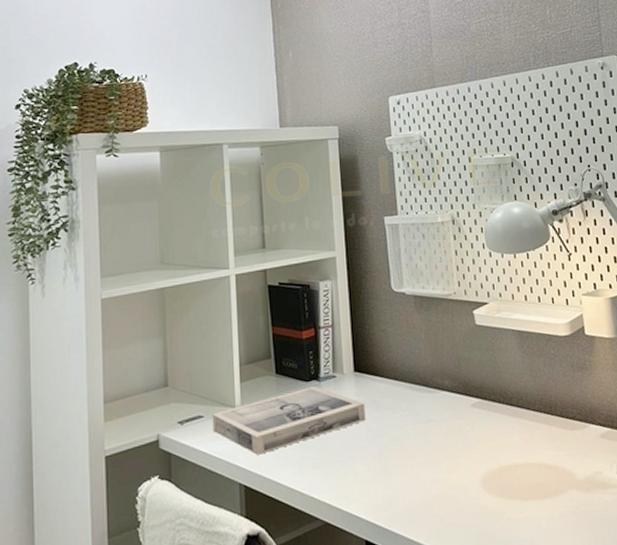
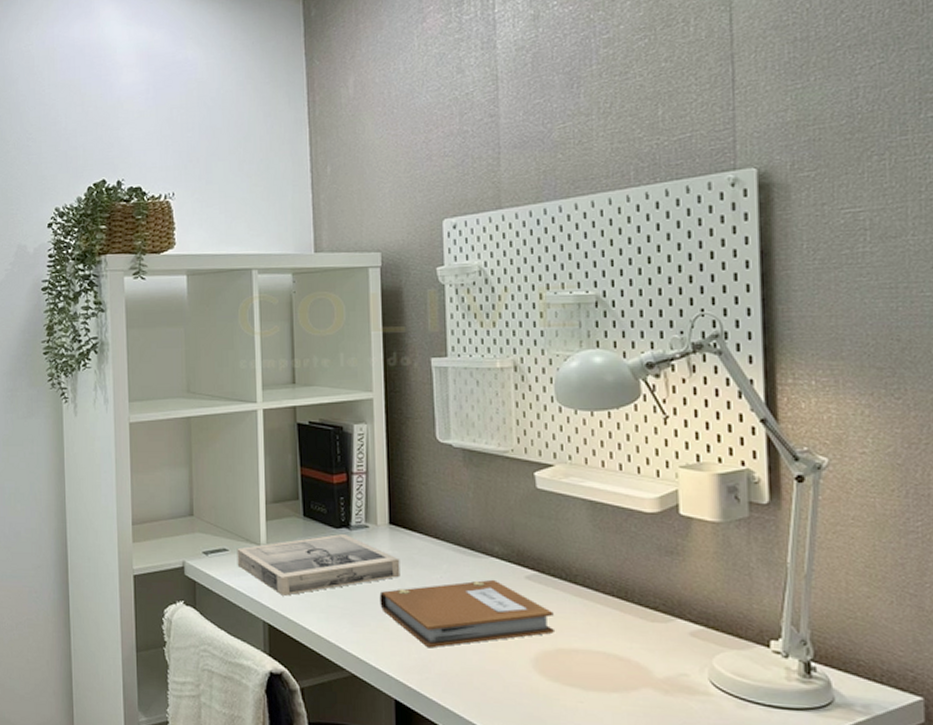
notebook: none [348,411,497,485] -> present [379,579,554,648]

